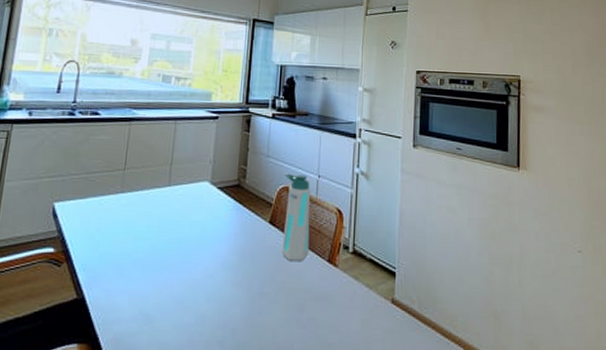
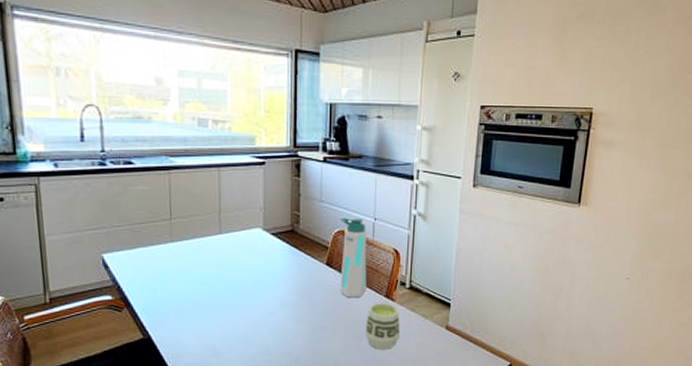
cup: none [307,267,343,325] -> present [366,302,400,350]

